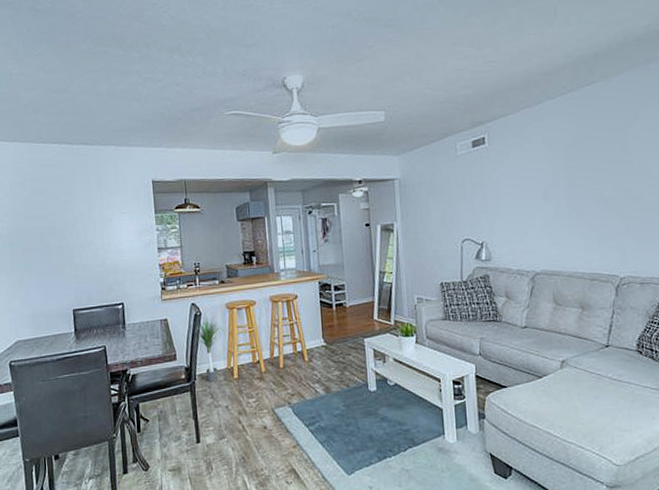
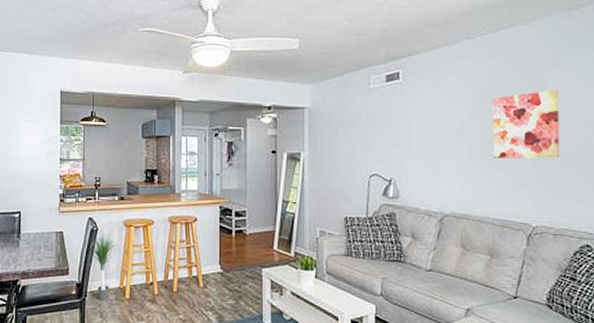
wall art: none [576,142,643,214] -> present [492,89,560,158]

